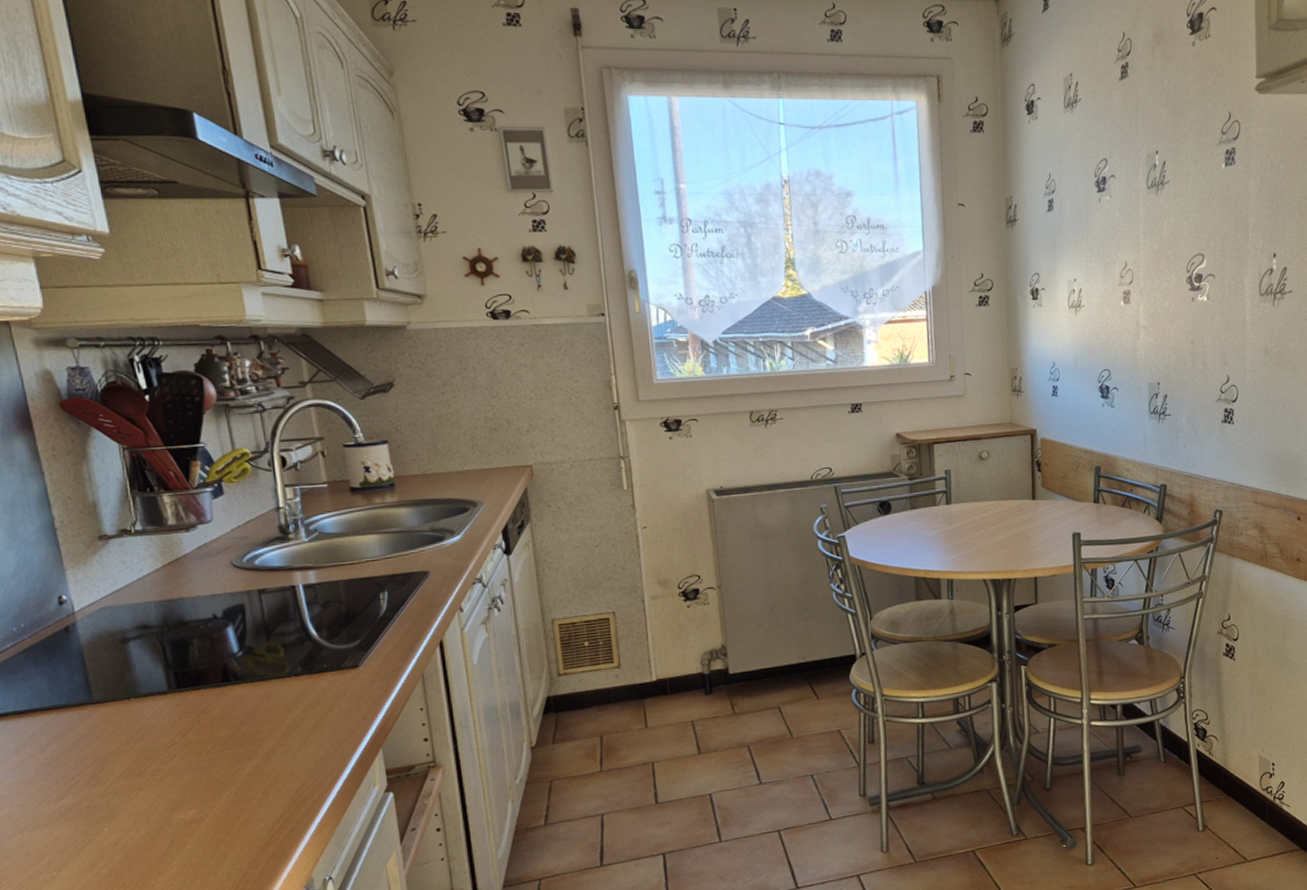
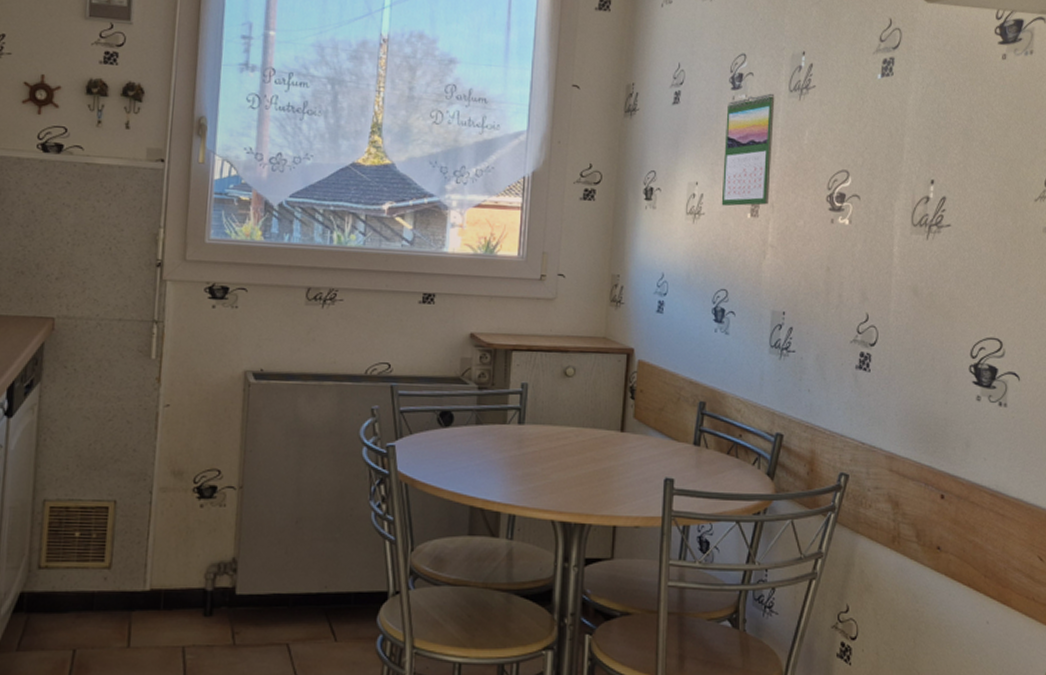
calendar: none [1095,192,1139,298] -> present [721,93,775,207]

